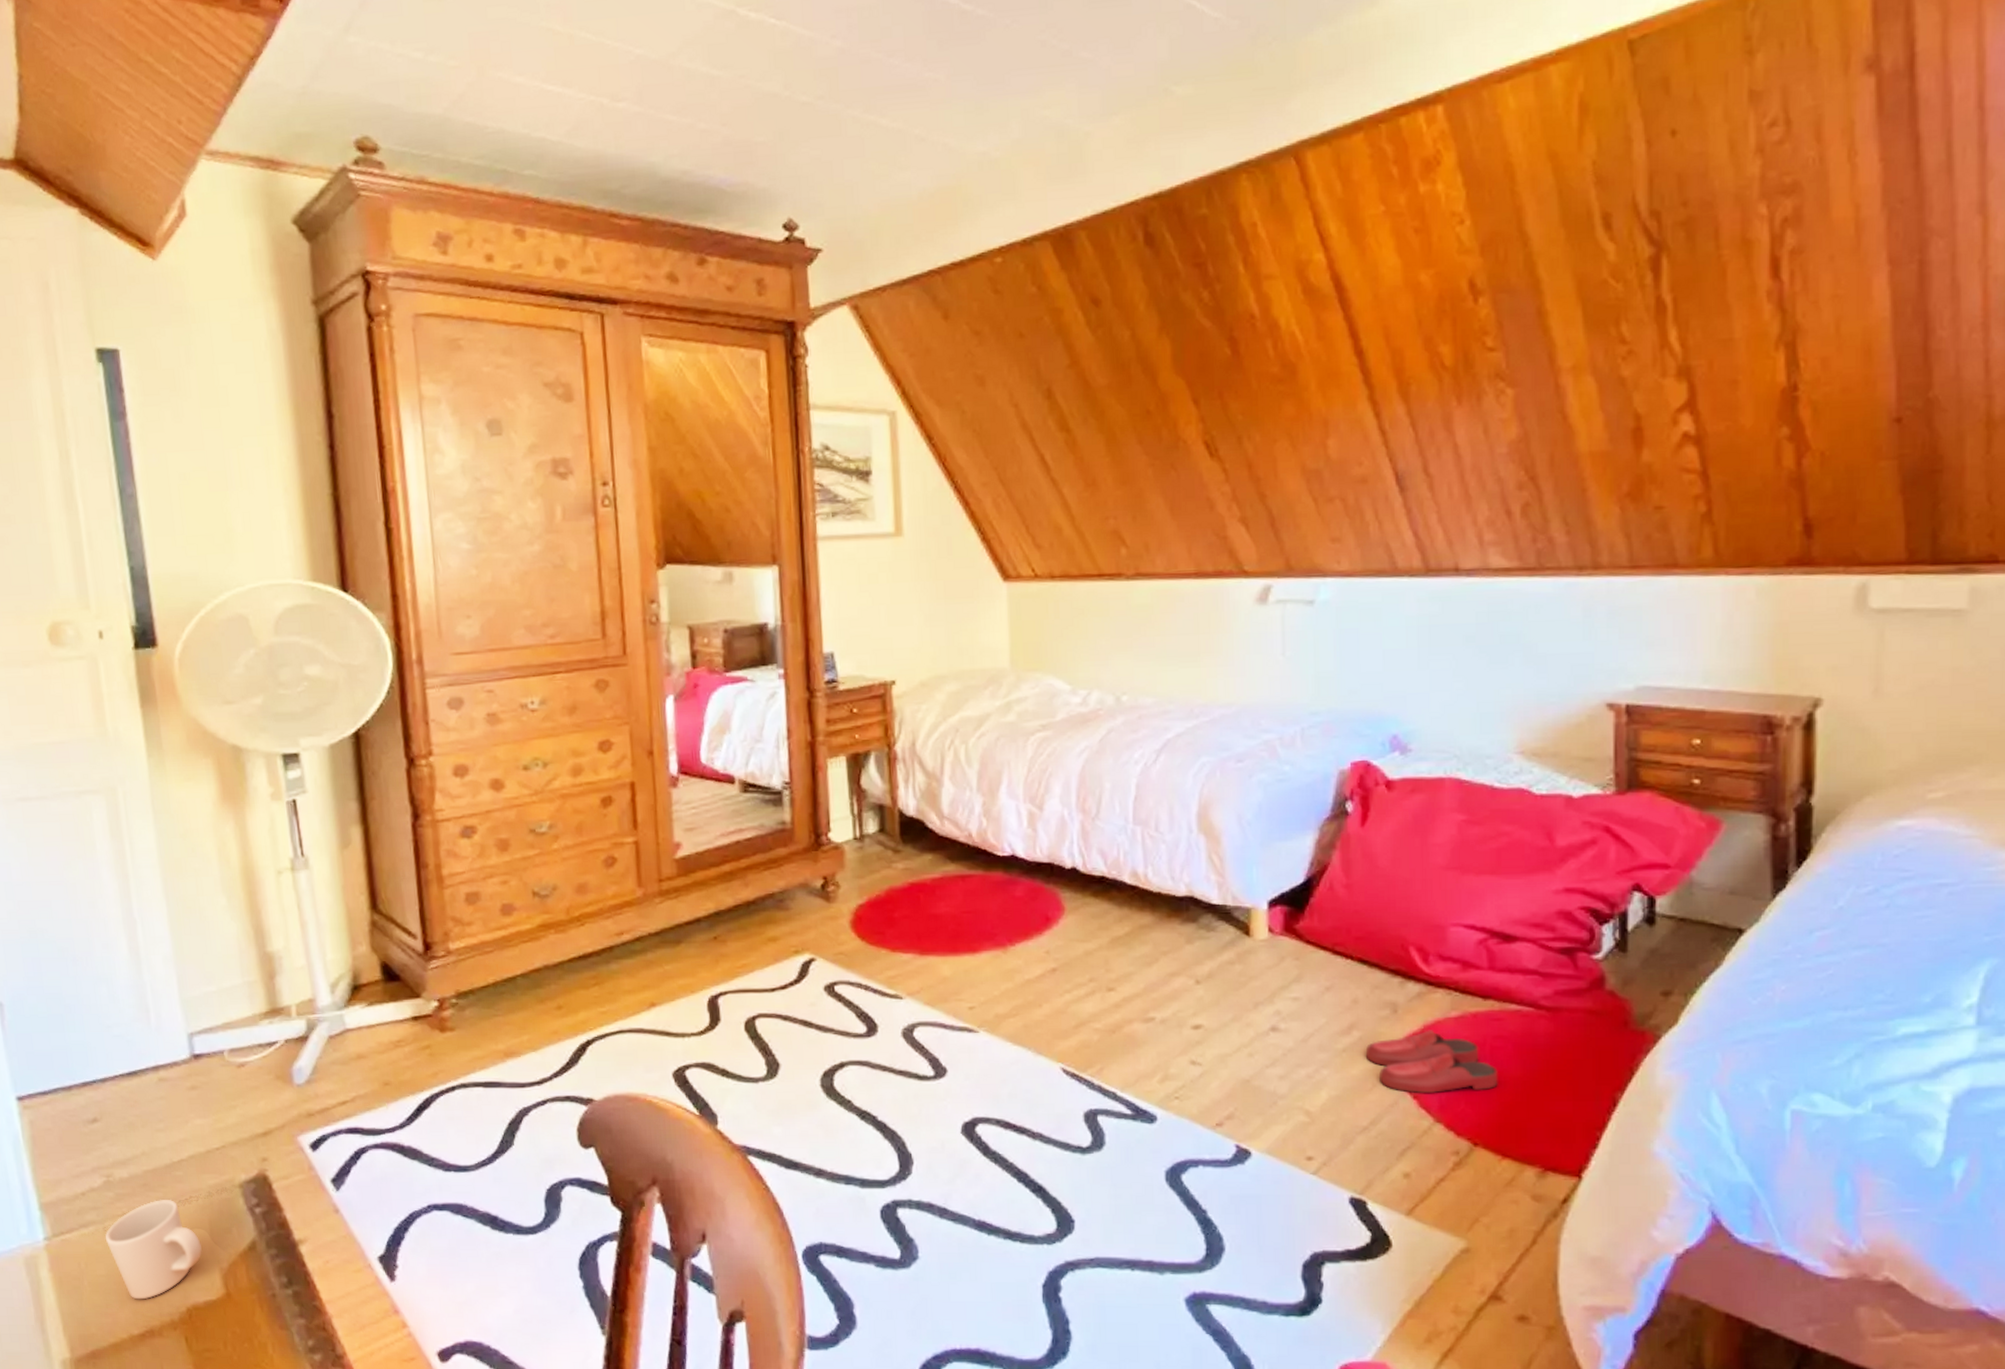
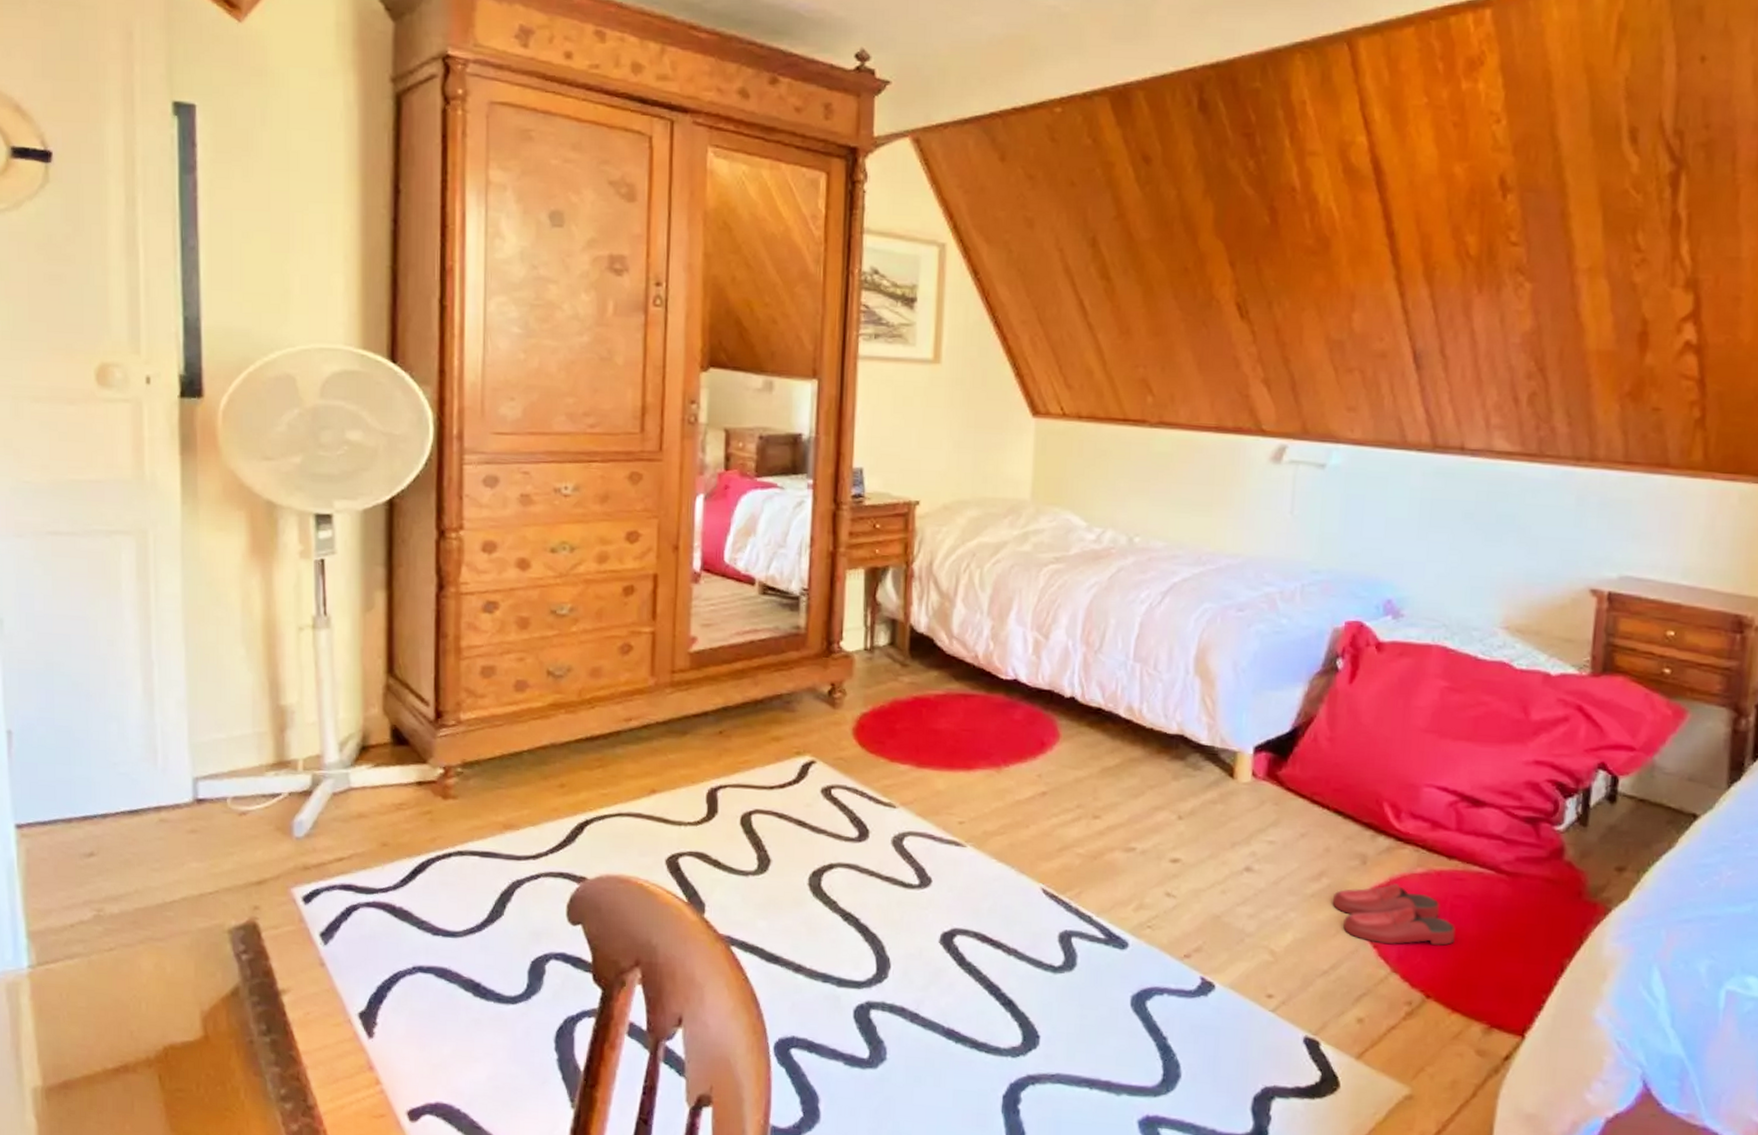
mug: present [105,1199,202,1300] -> none [89,938,185,1035]

